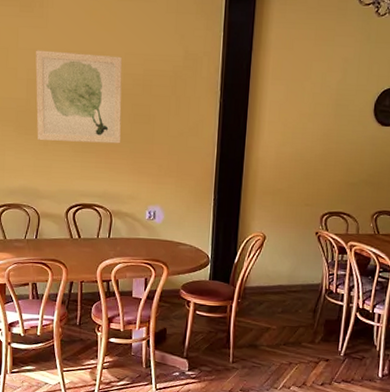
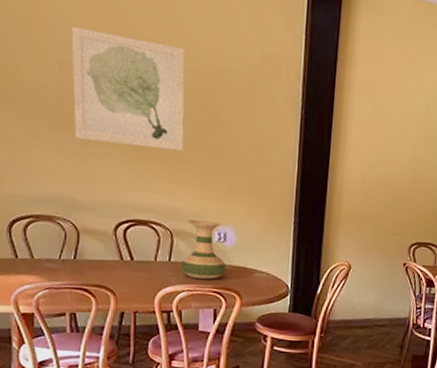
vase: none [118,201,156,252] -> present [181,219,226,279]

